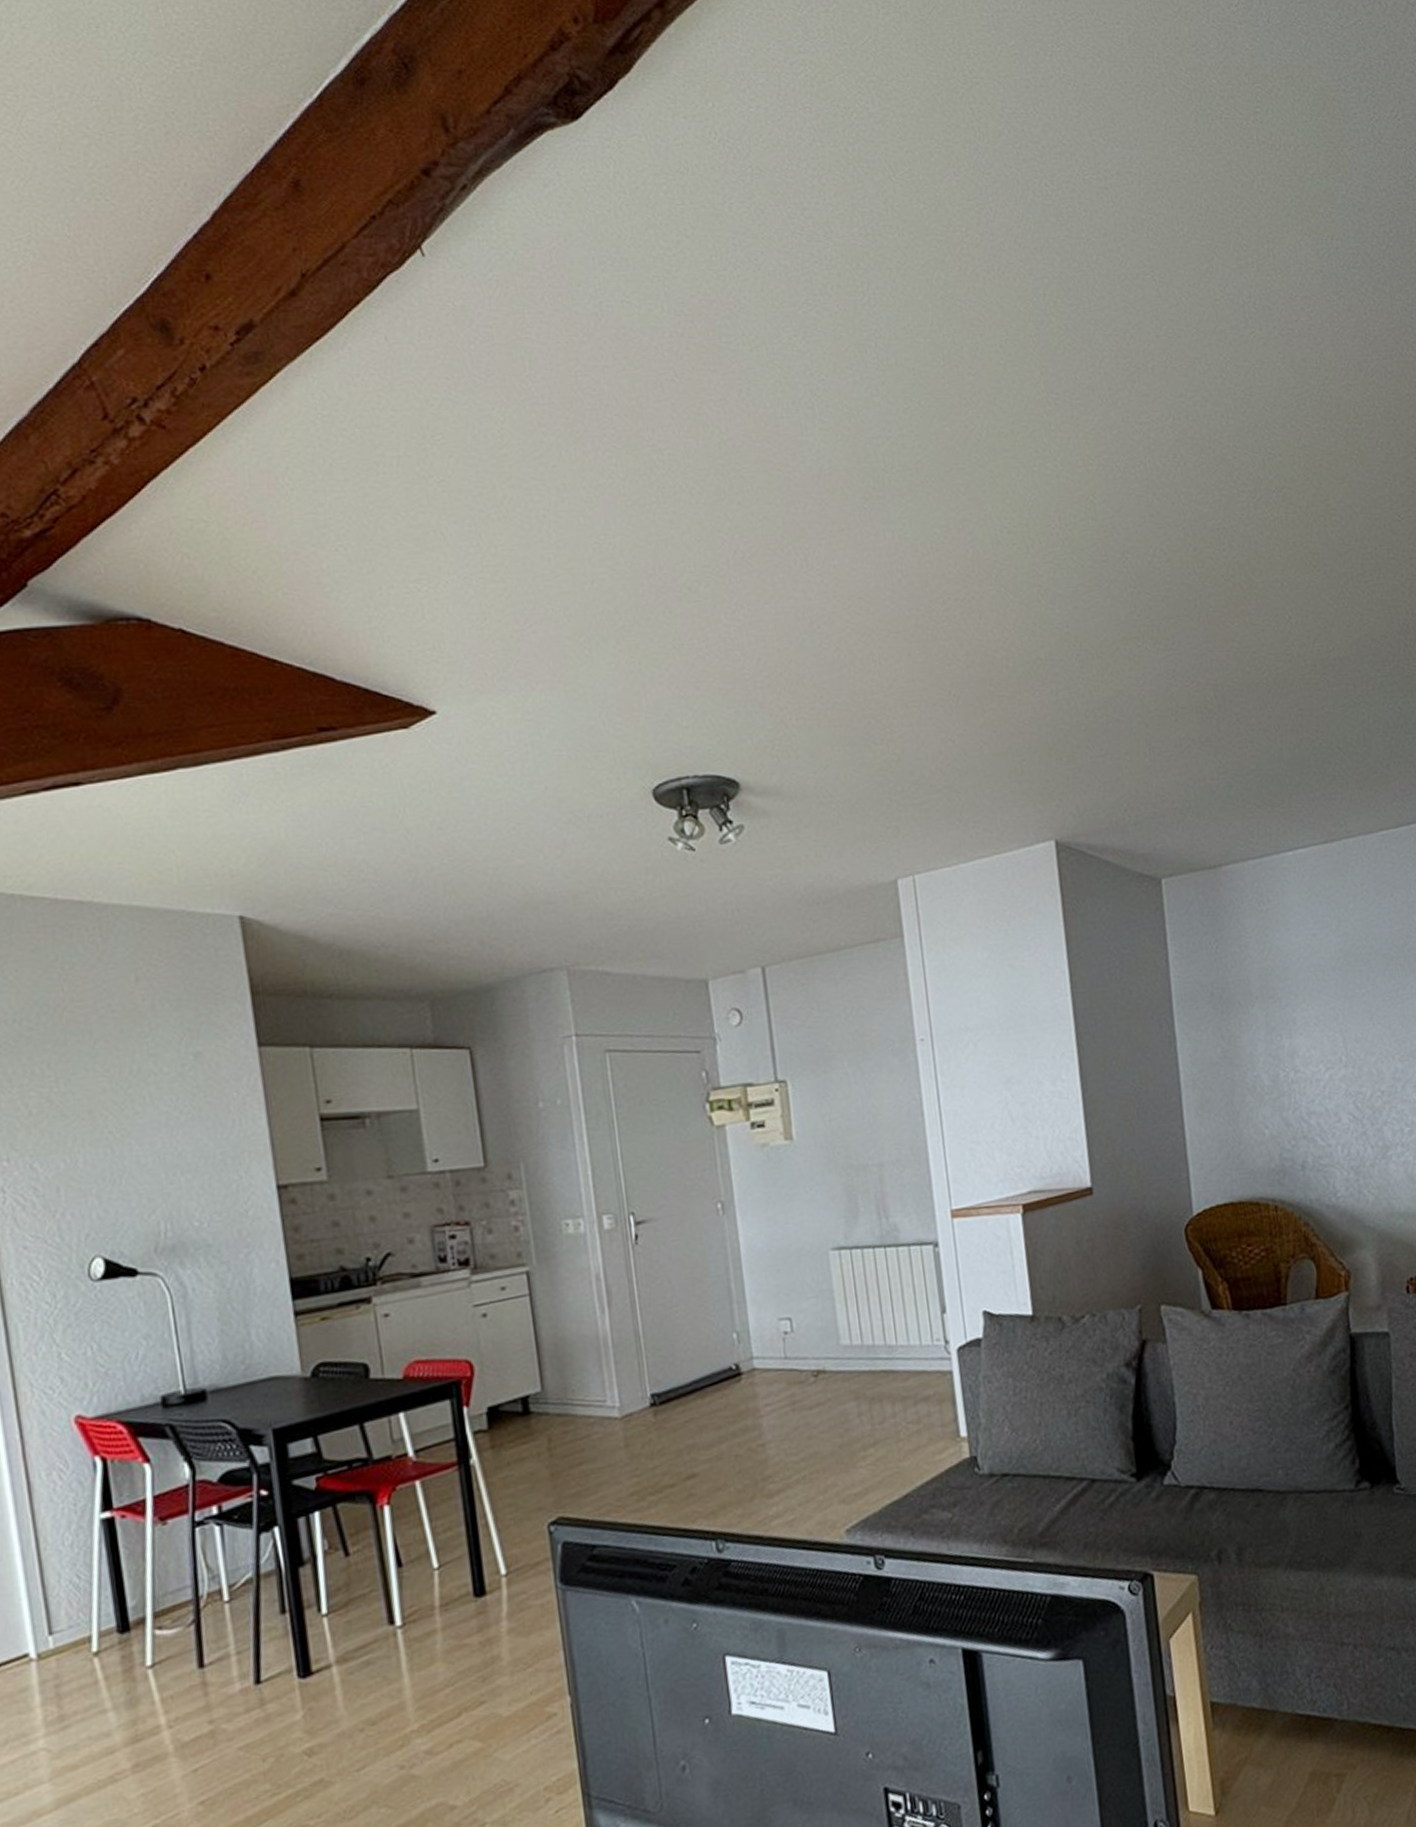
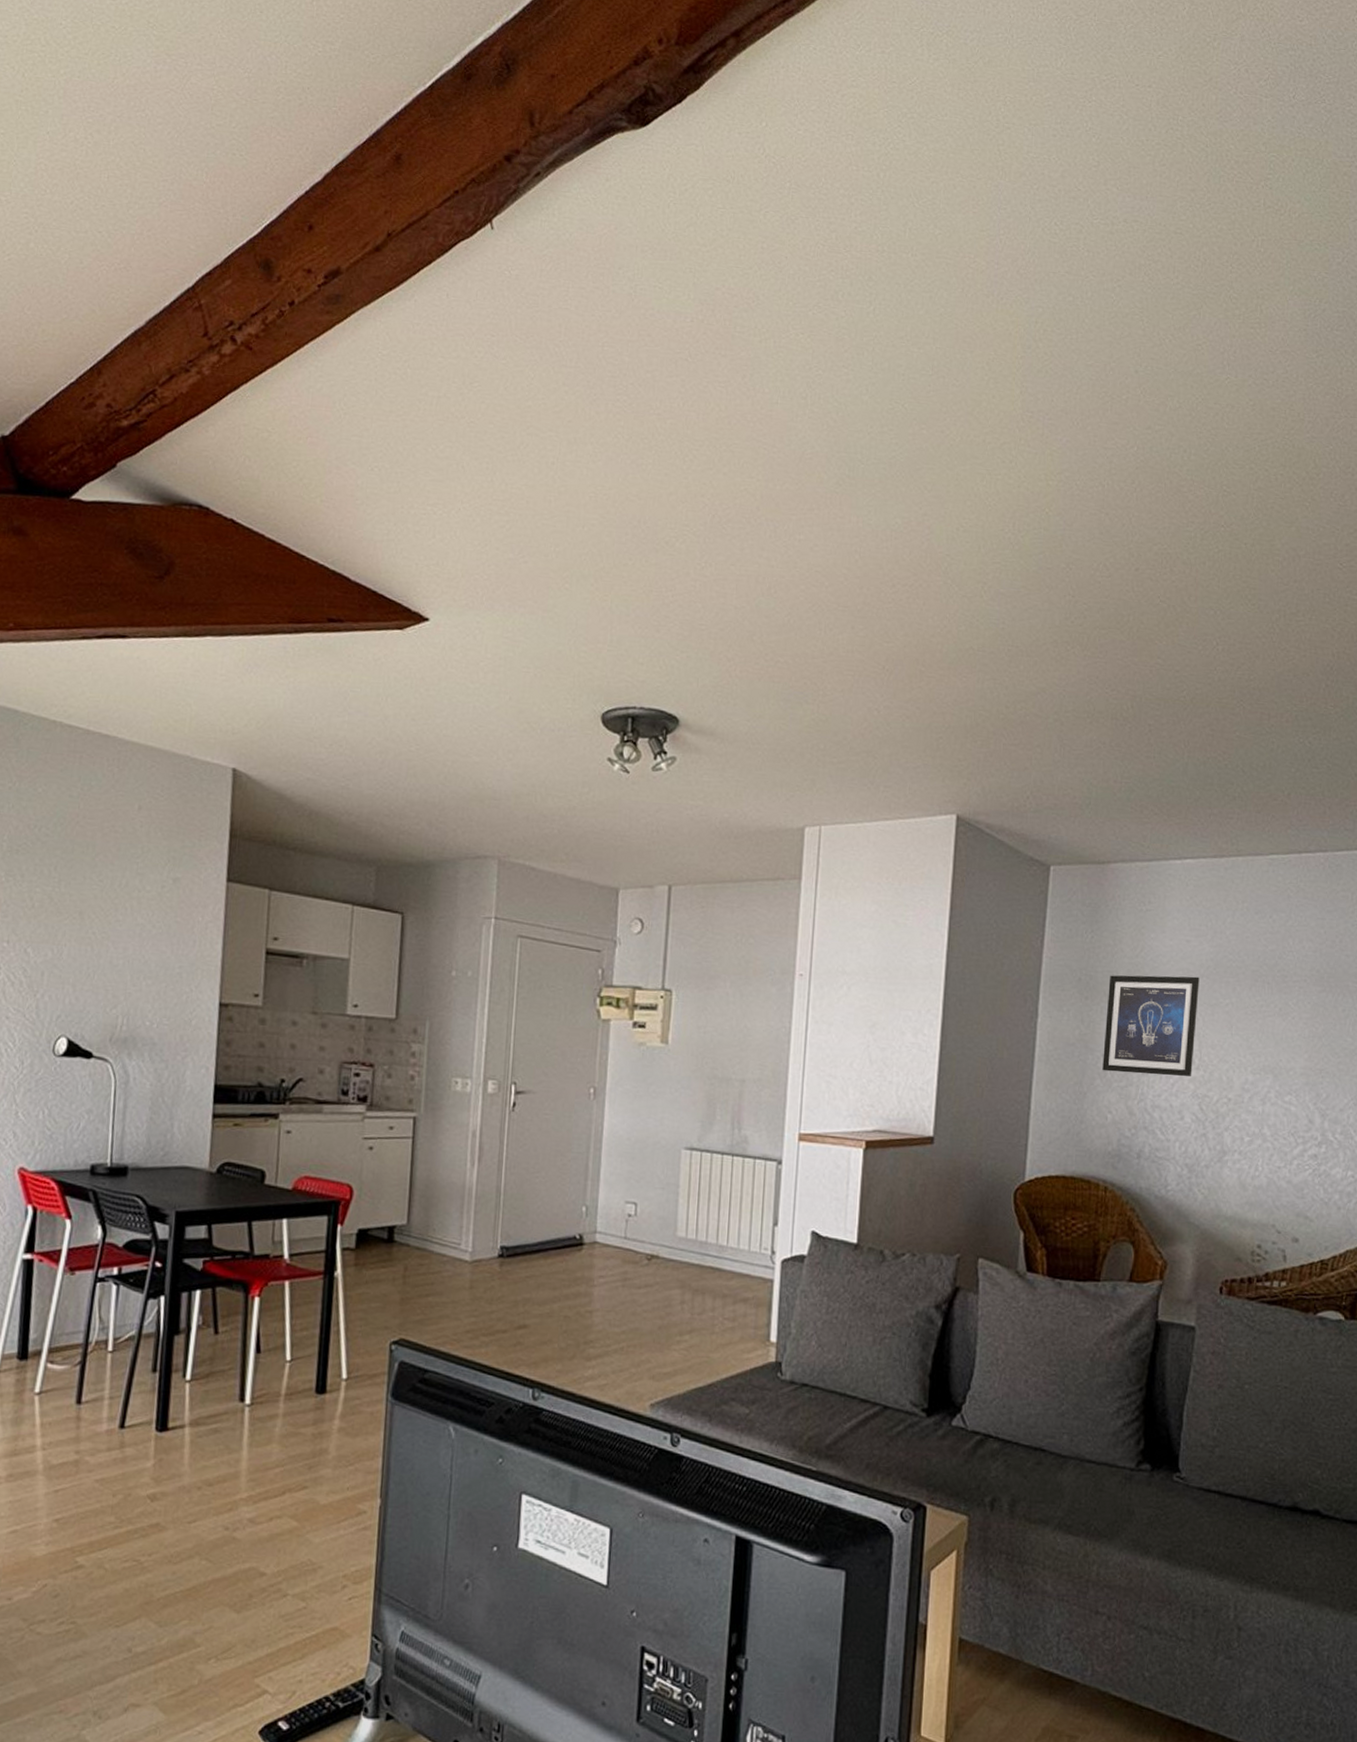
wall art: none [1242,970,1342,1086] -> present [1102,975,1200,1077]

